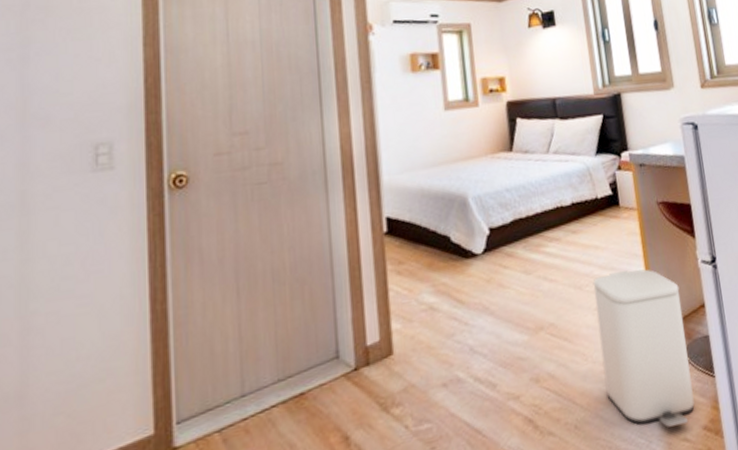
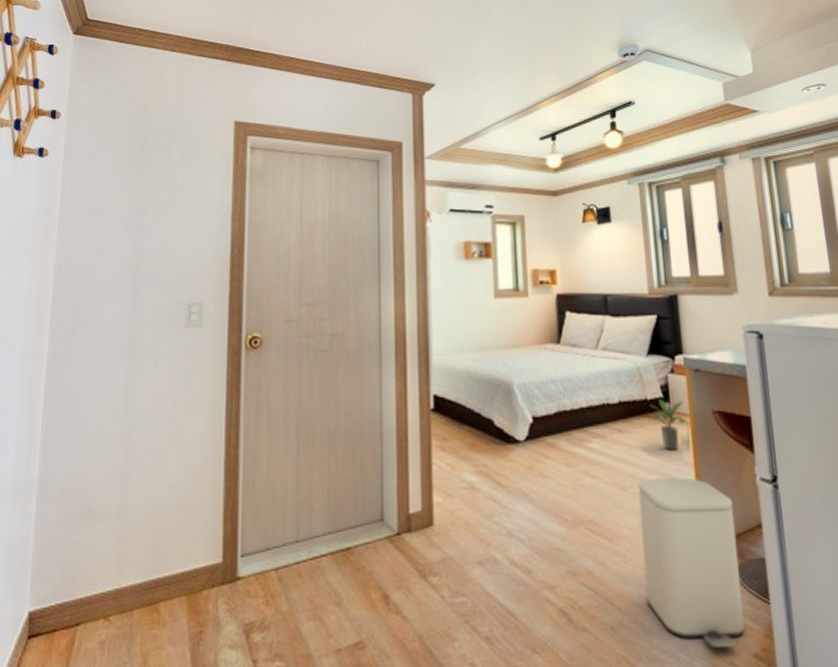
potted plant: none [599,195,637,245] -> present [648,399,689,450]

